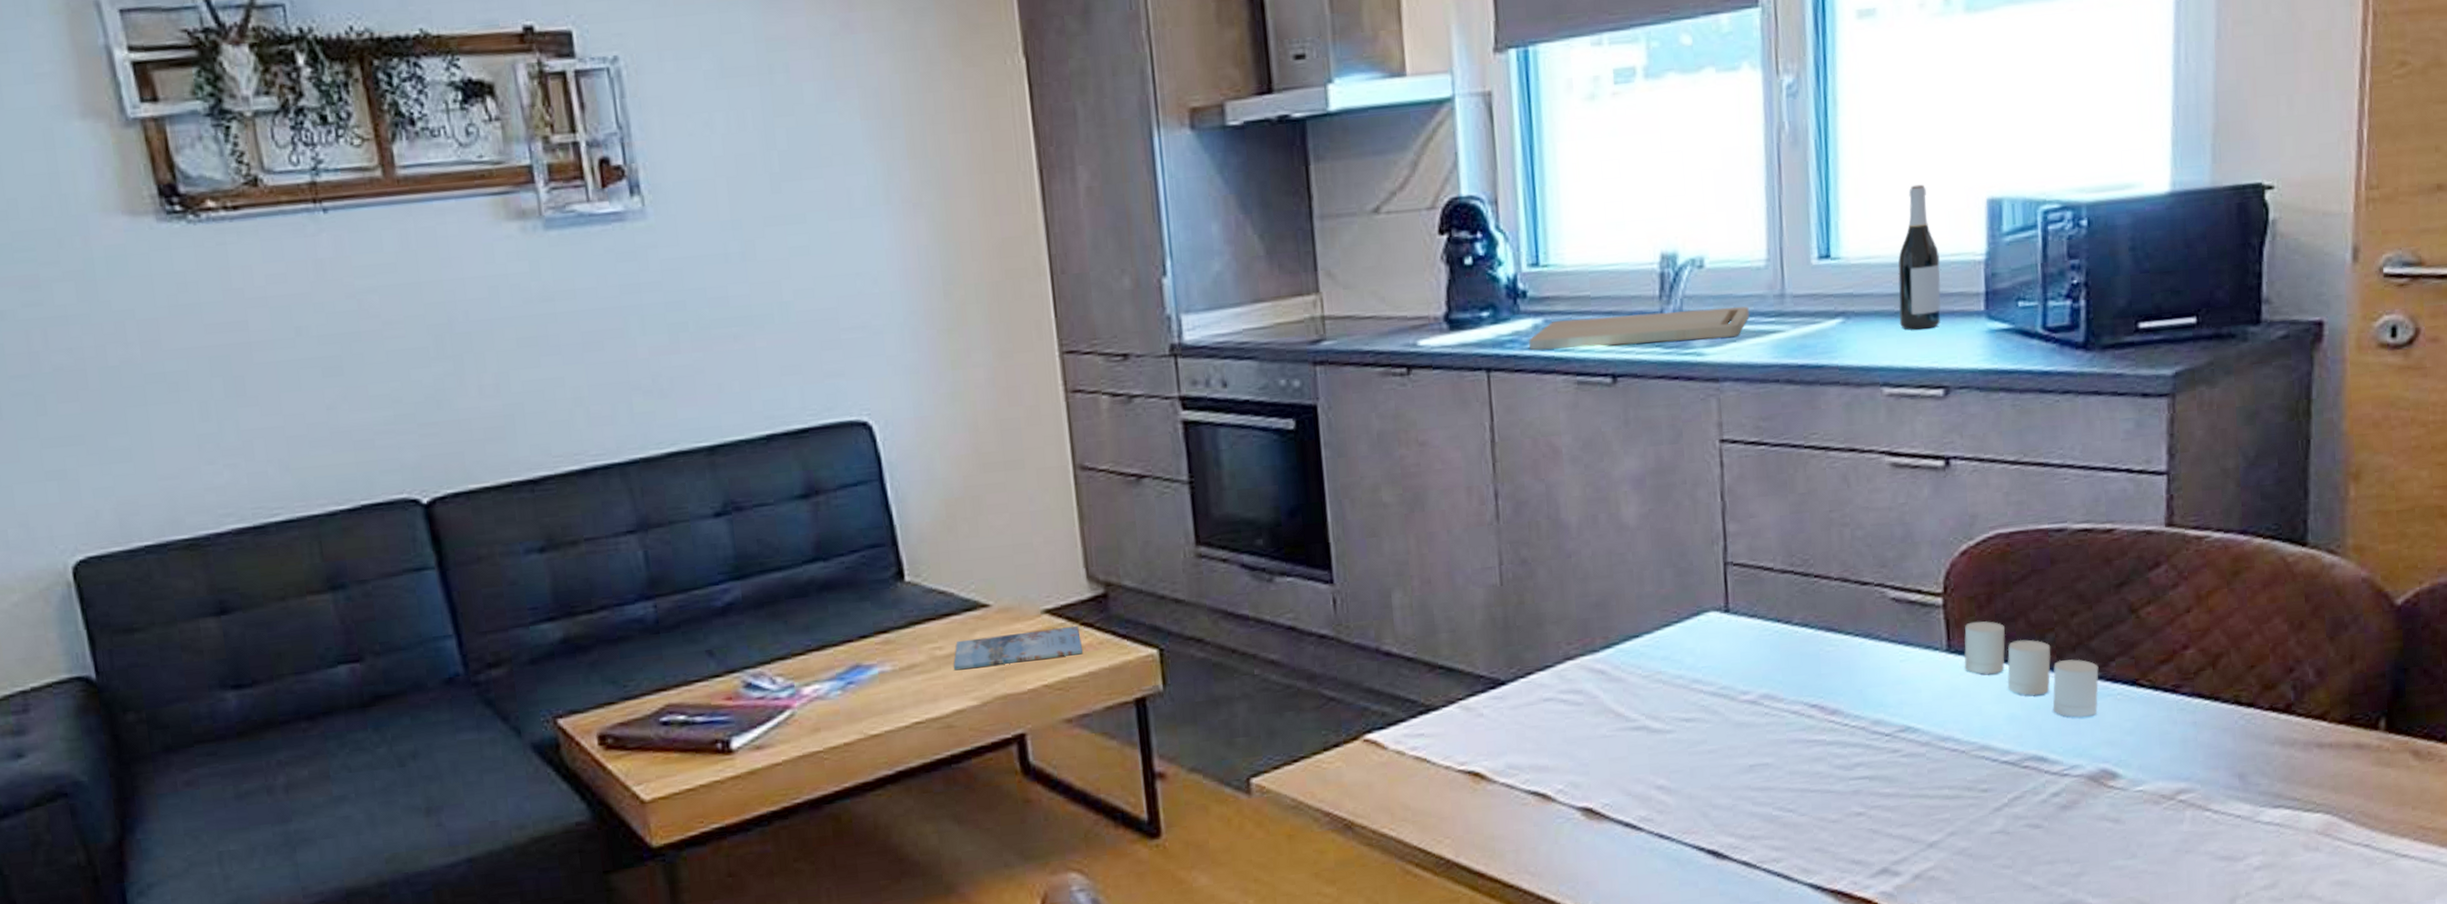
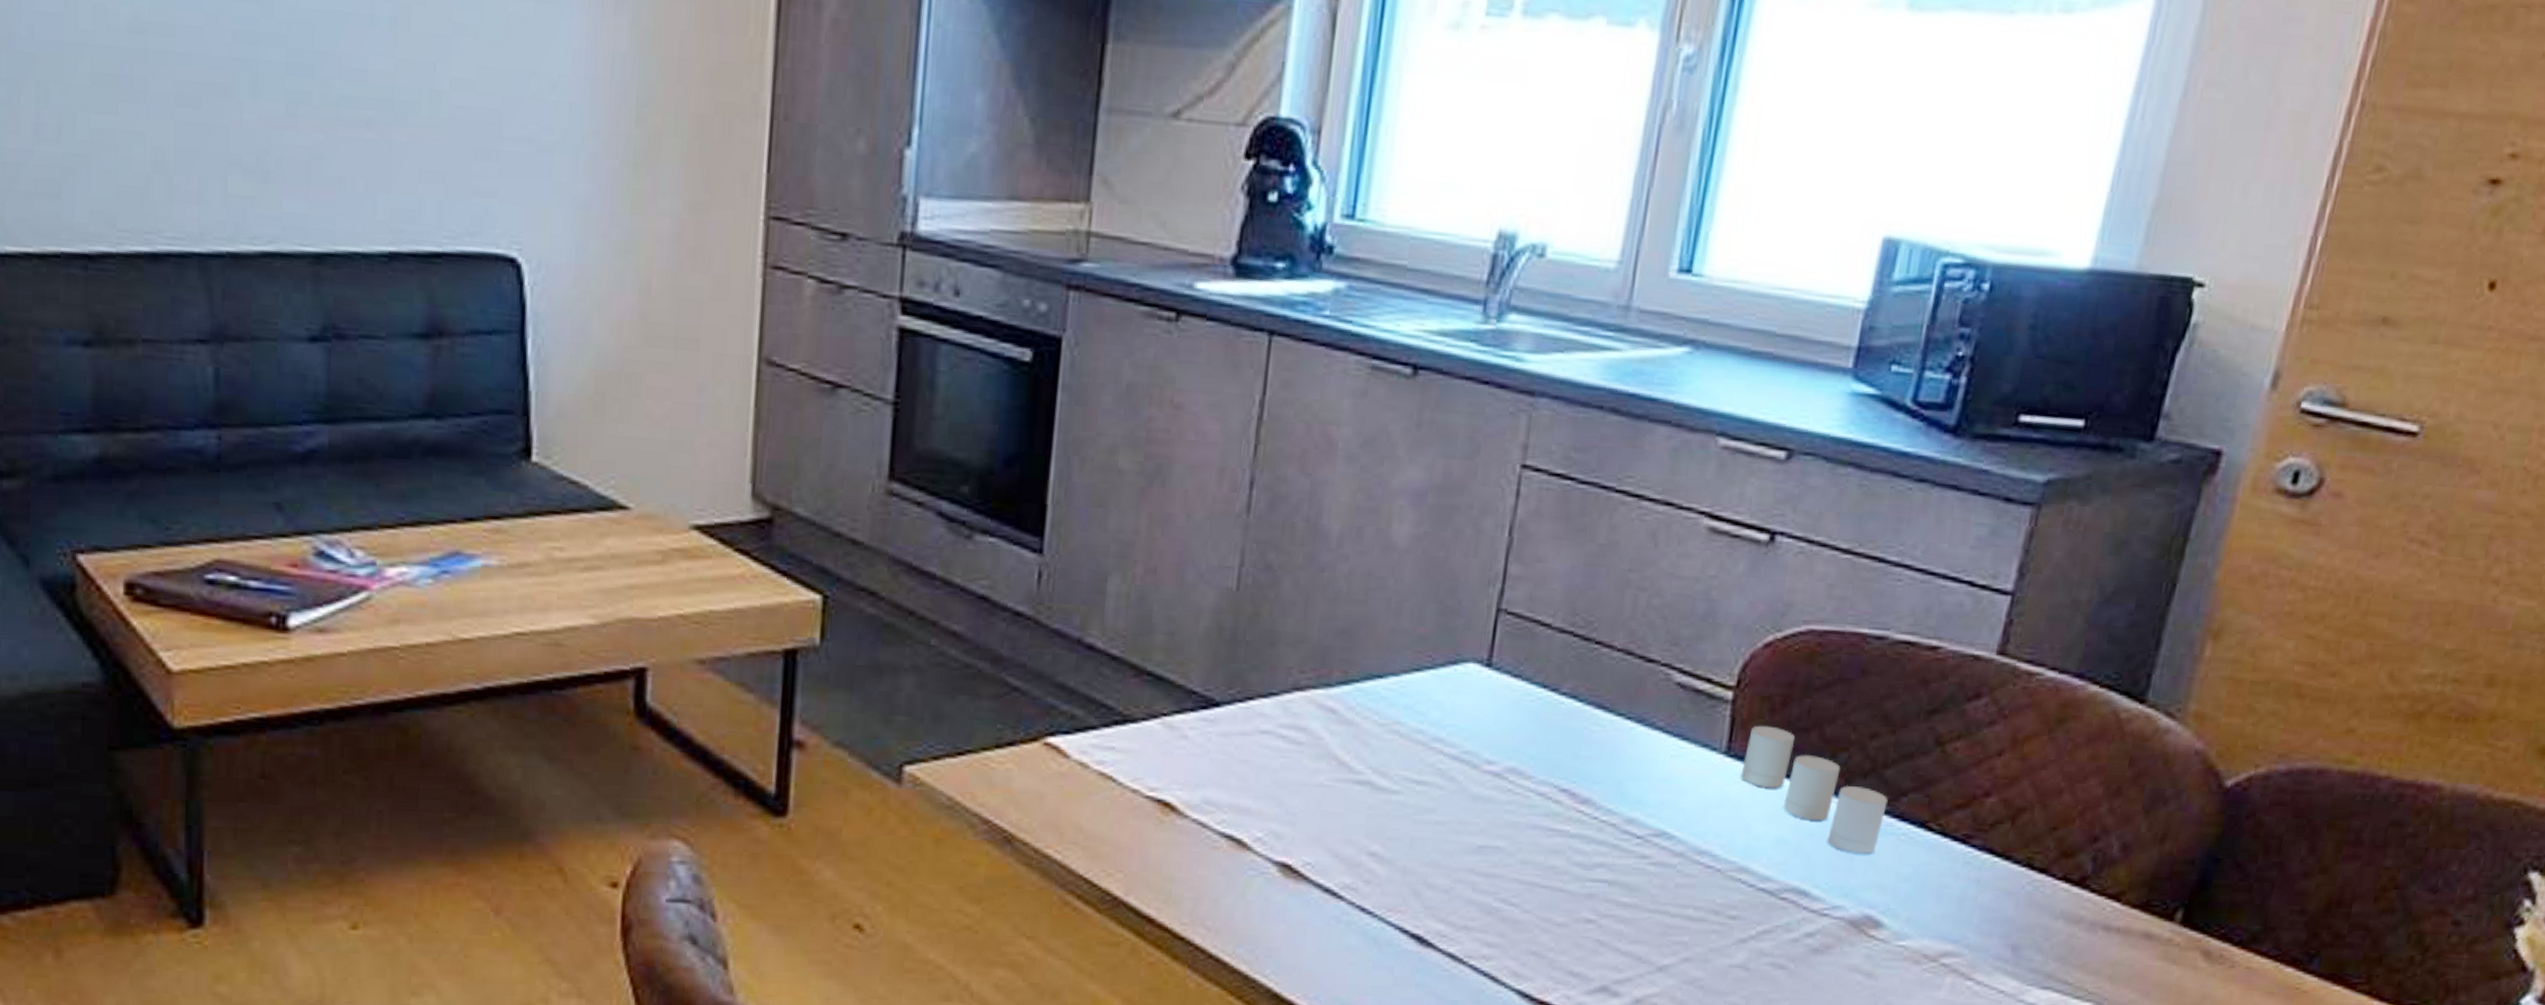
magazine: present [953,626,1083,671] -> none [574,544,732,586]
cutting board: present [1529,306,1749,351] -> none [1324,289,1587,346]
wine bottle: present [1898,184,1941,330] -> none [1753,205,1818,378]

